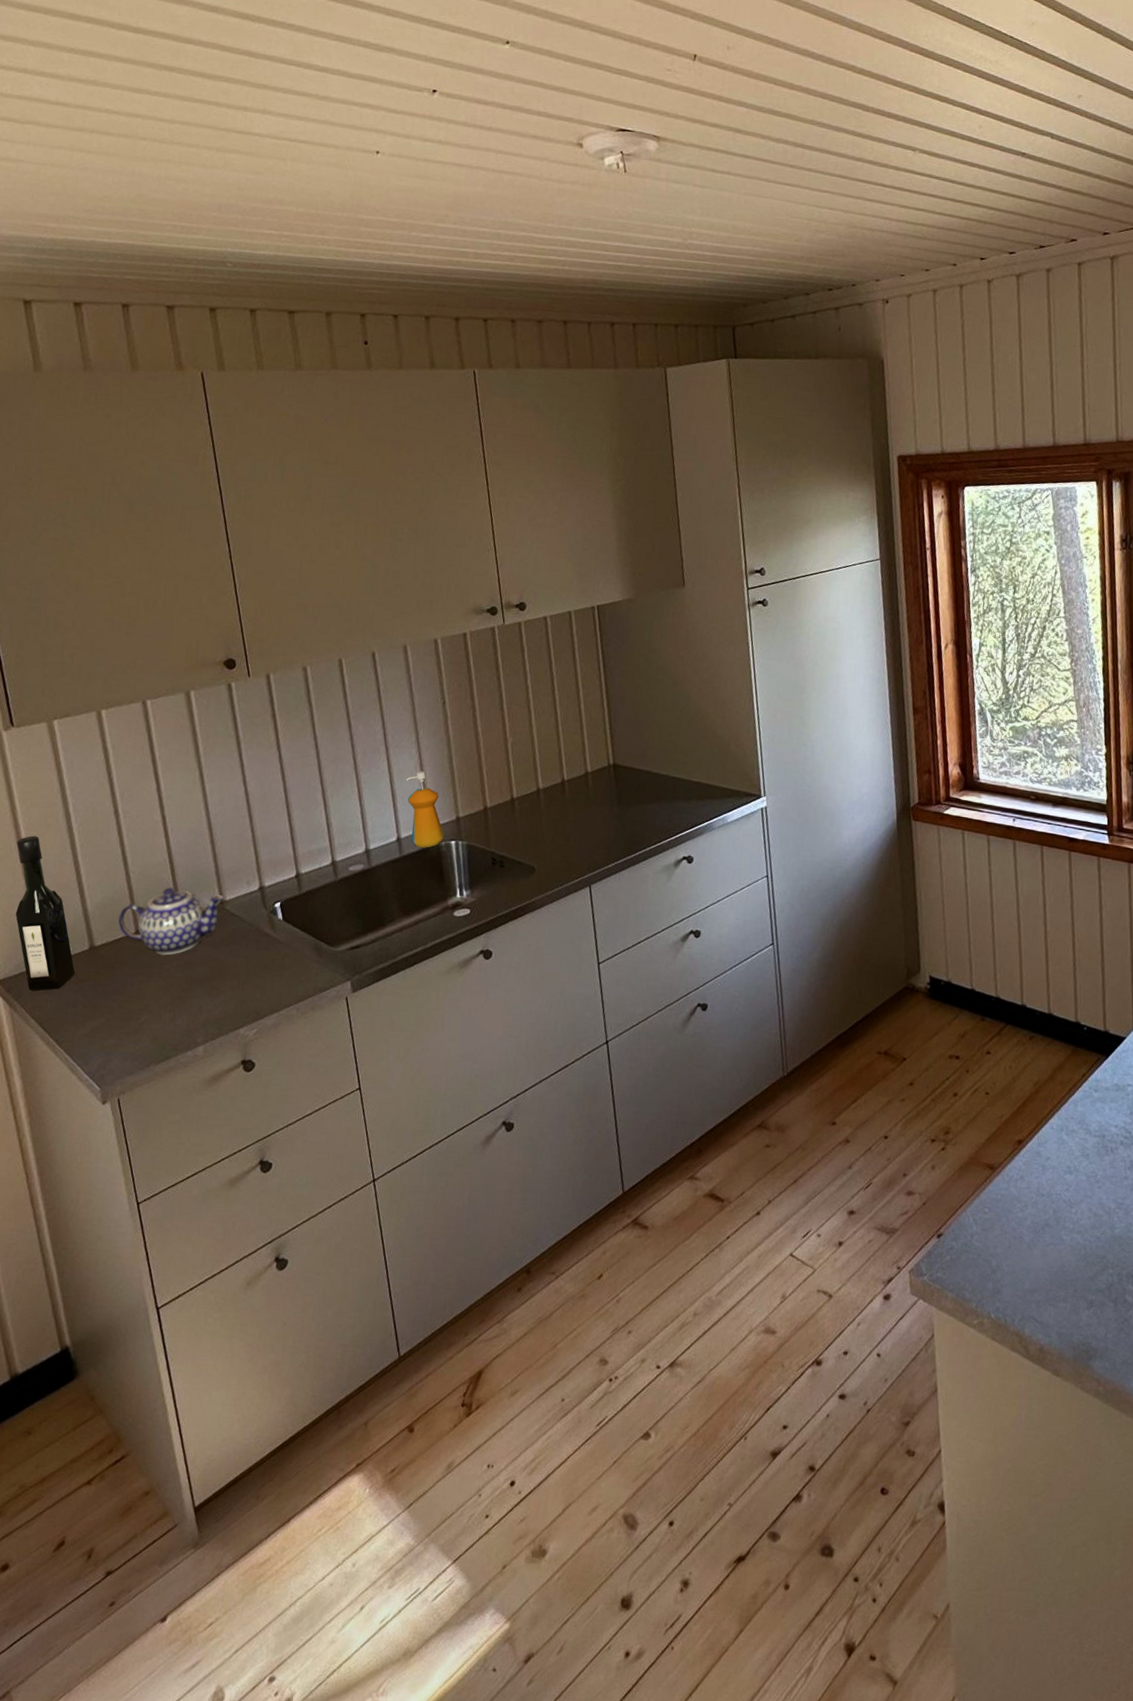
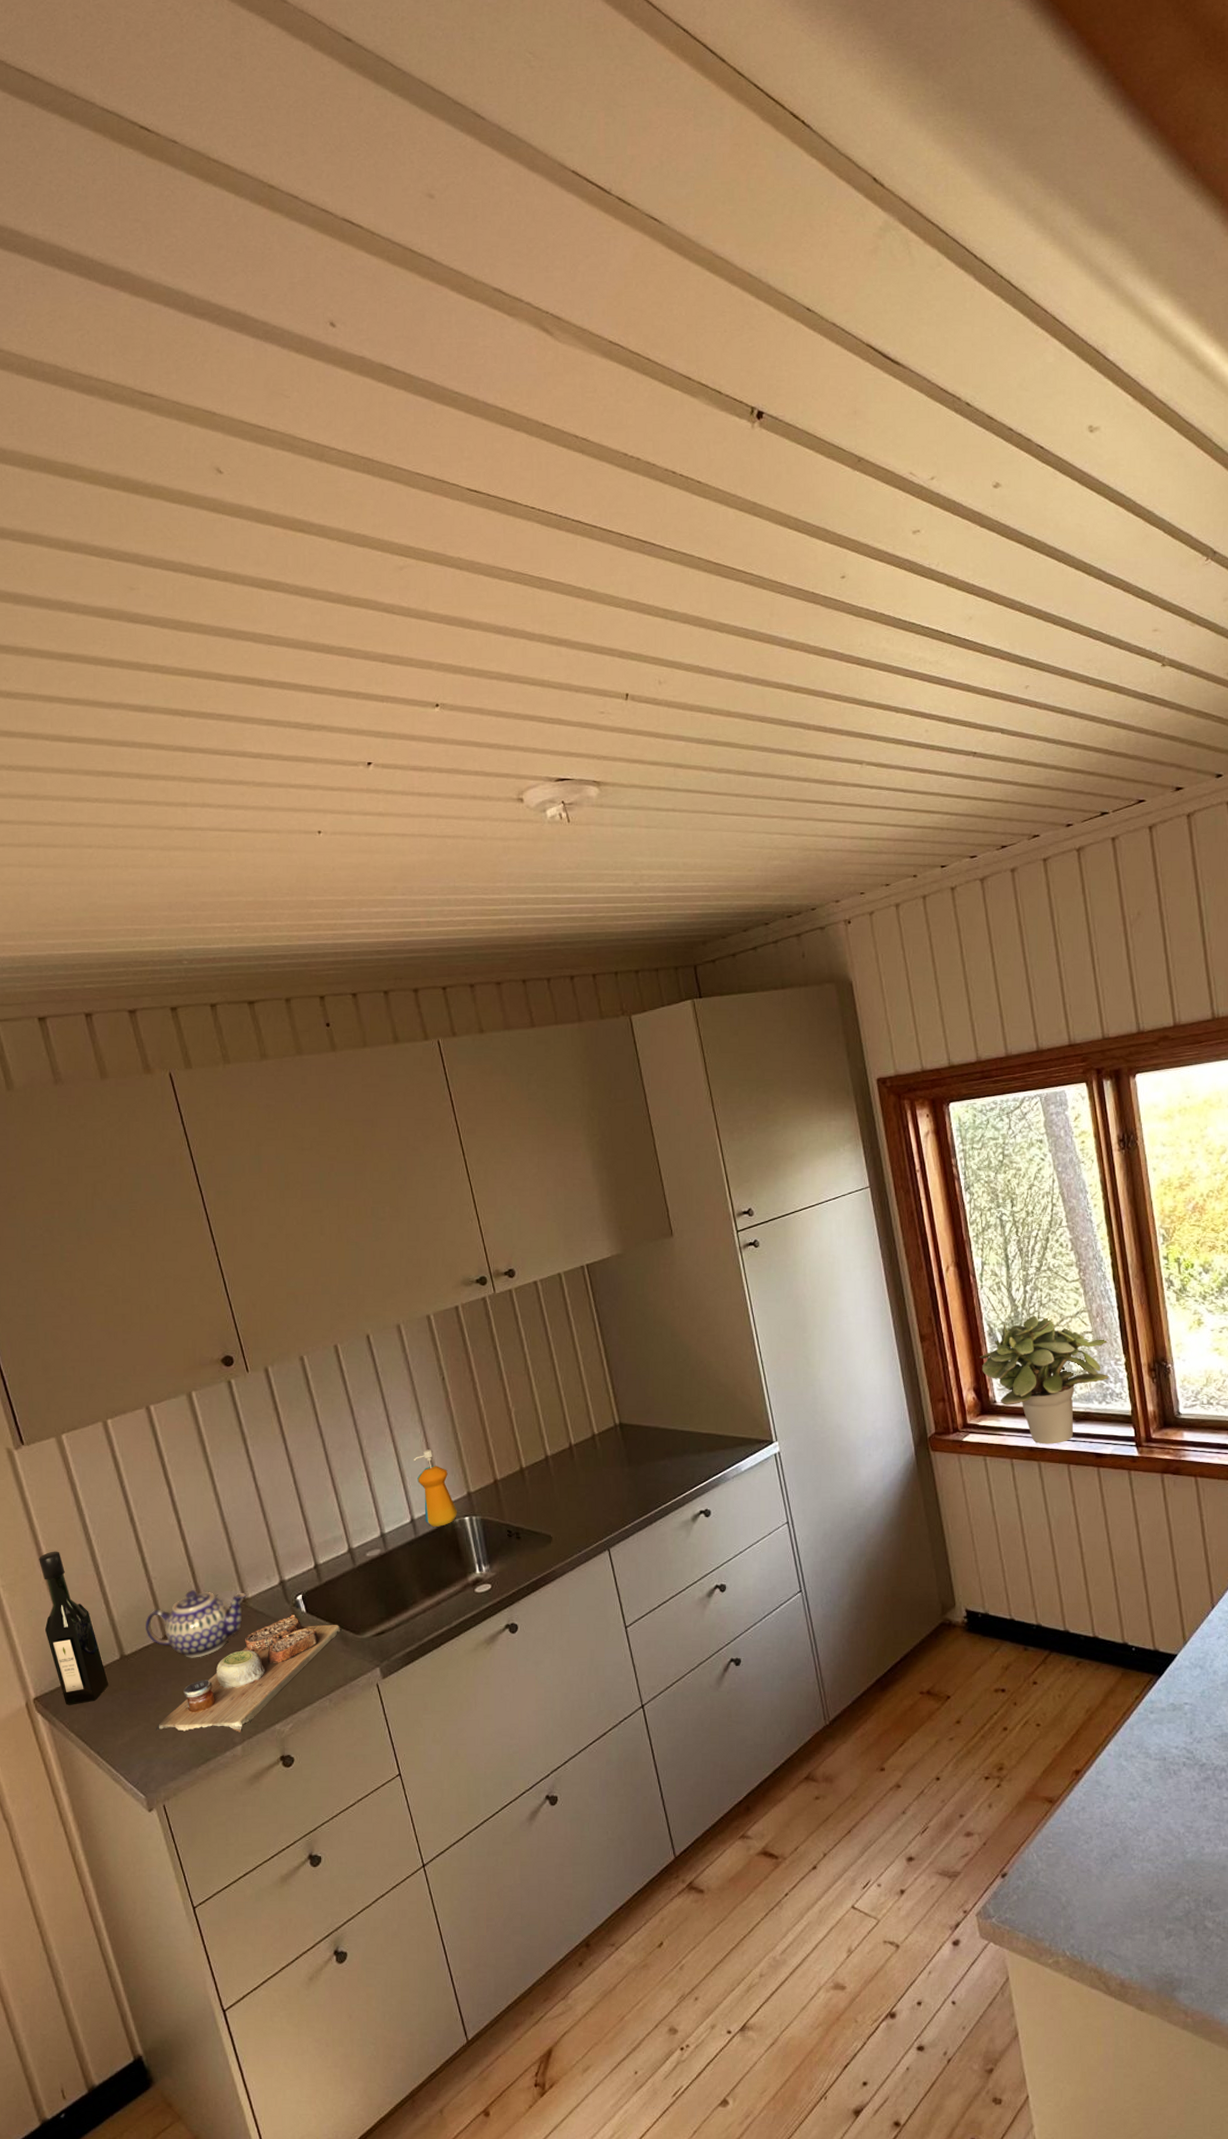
cutting board: none [117,921,316,1033] -> present [155,1614,341,1732]
potted plant: none [968,699,1092,825] -> present [980,1315,1109,1445]

